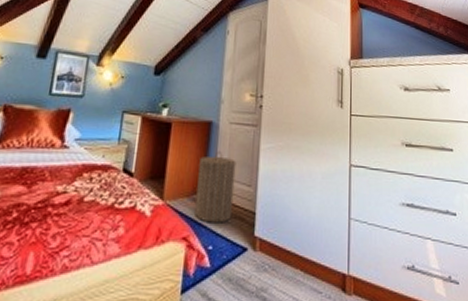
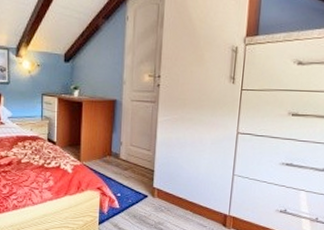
laundry hamper: present [195,151,236,223] -> none [106,124,138,178]

